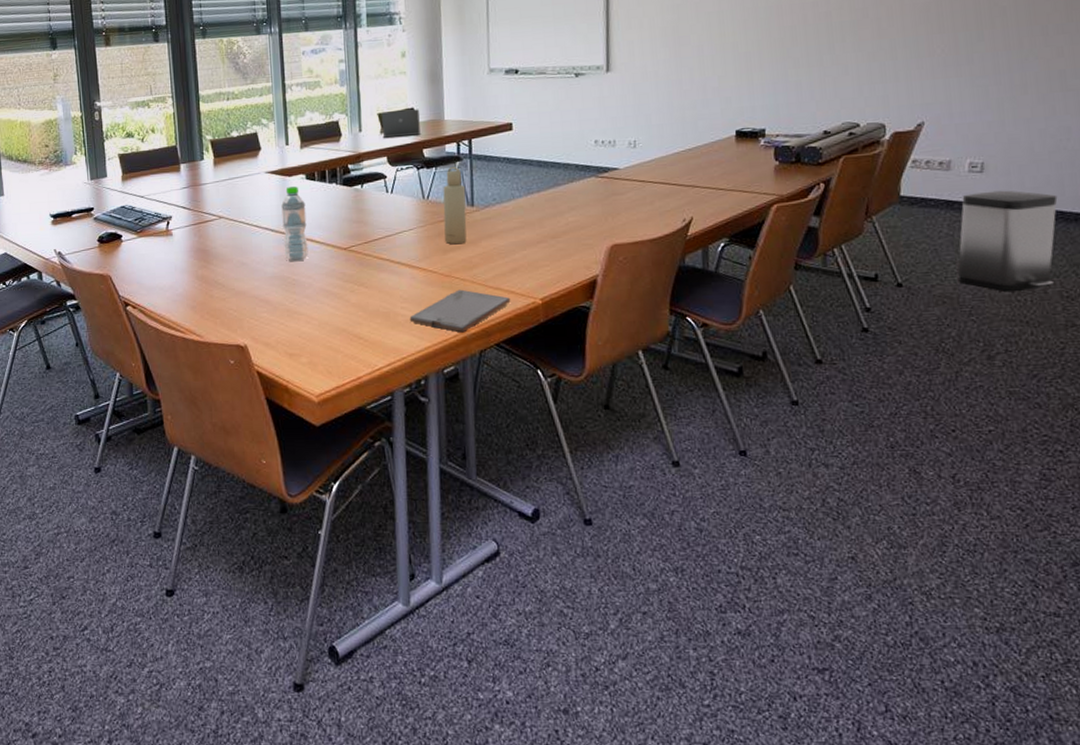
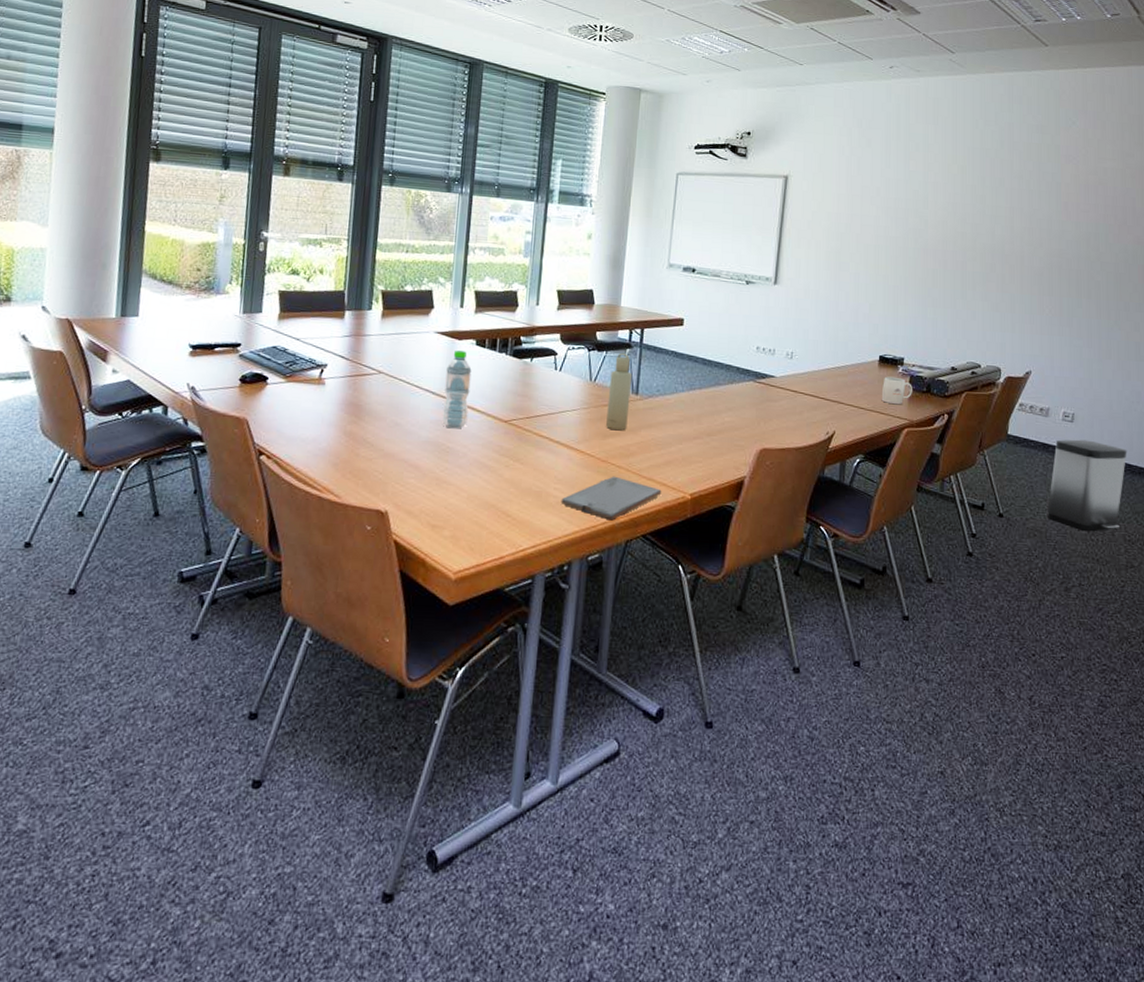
laptop: present [381,109,420,138] -> none [559,289,597,317]
mug: none [742,150,779,181] -> present [881,376,912,405]

